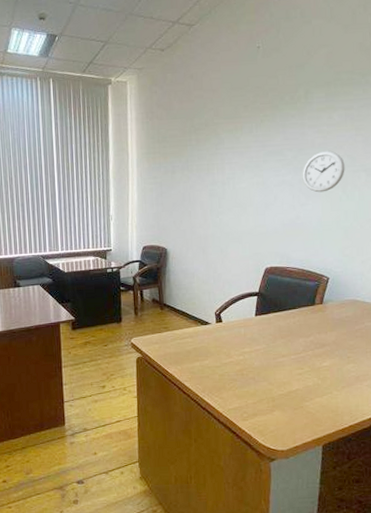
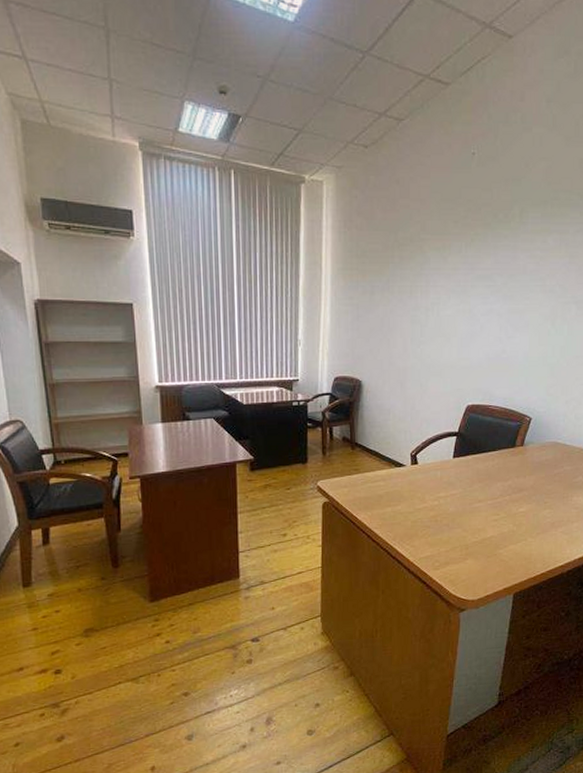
wall clock: present [302,150,345,193] -> none [511,278,556,325]

